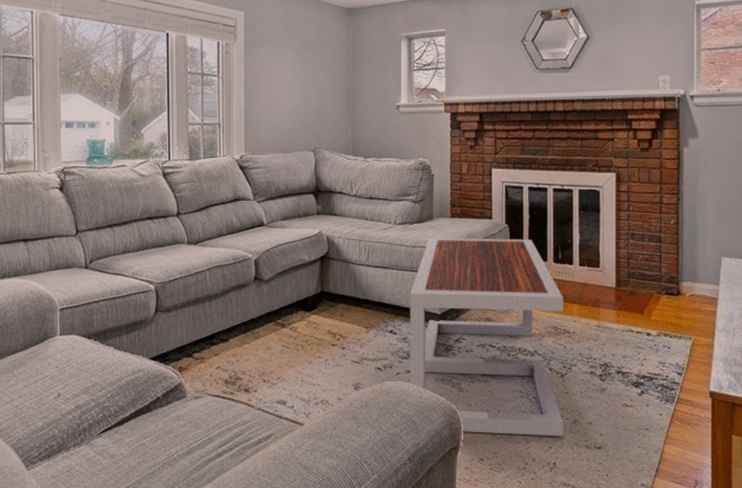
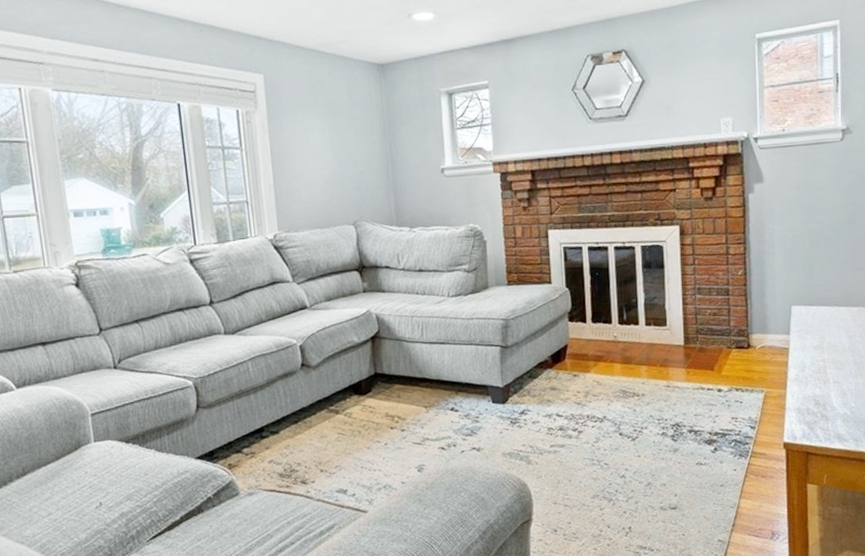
coffee table: present [409,238,563,437] -> none [469,302,637,505]

